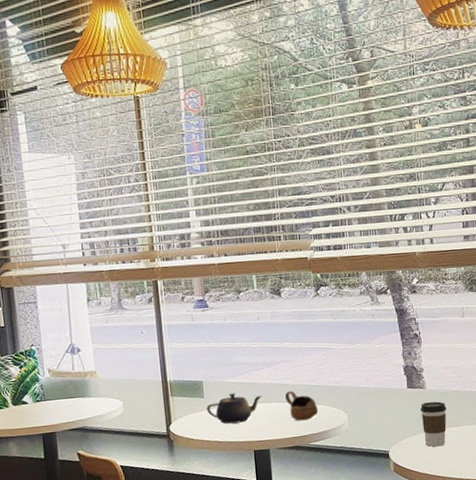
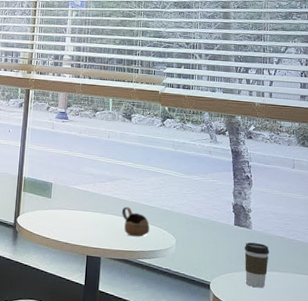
teapot: present [206,393,263,424] -> none [51,198,102,228]

